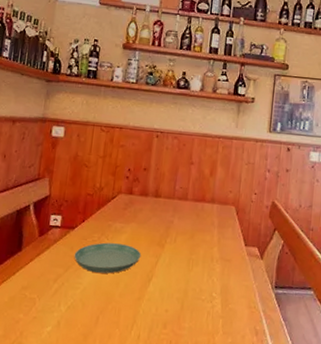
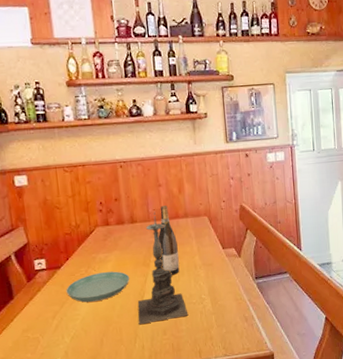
candle holder: none [139,190,195,313] -> present [137,211,189,325]
wine bottle: none [175,185,198,263] -> present [158,205,180,275]

